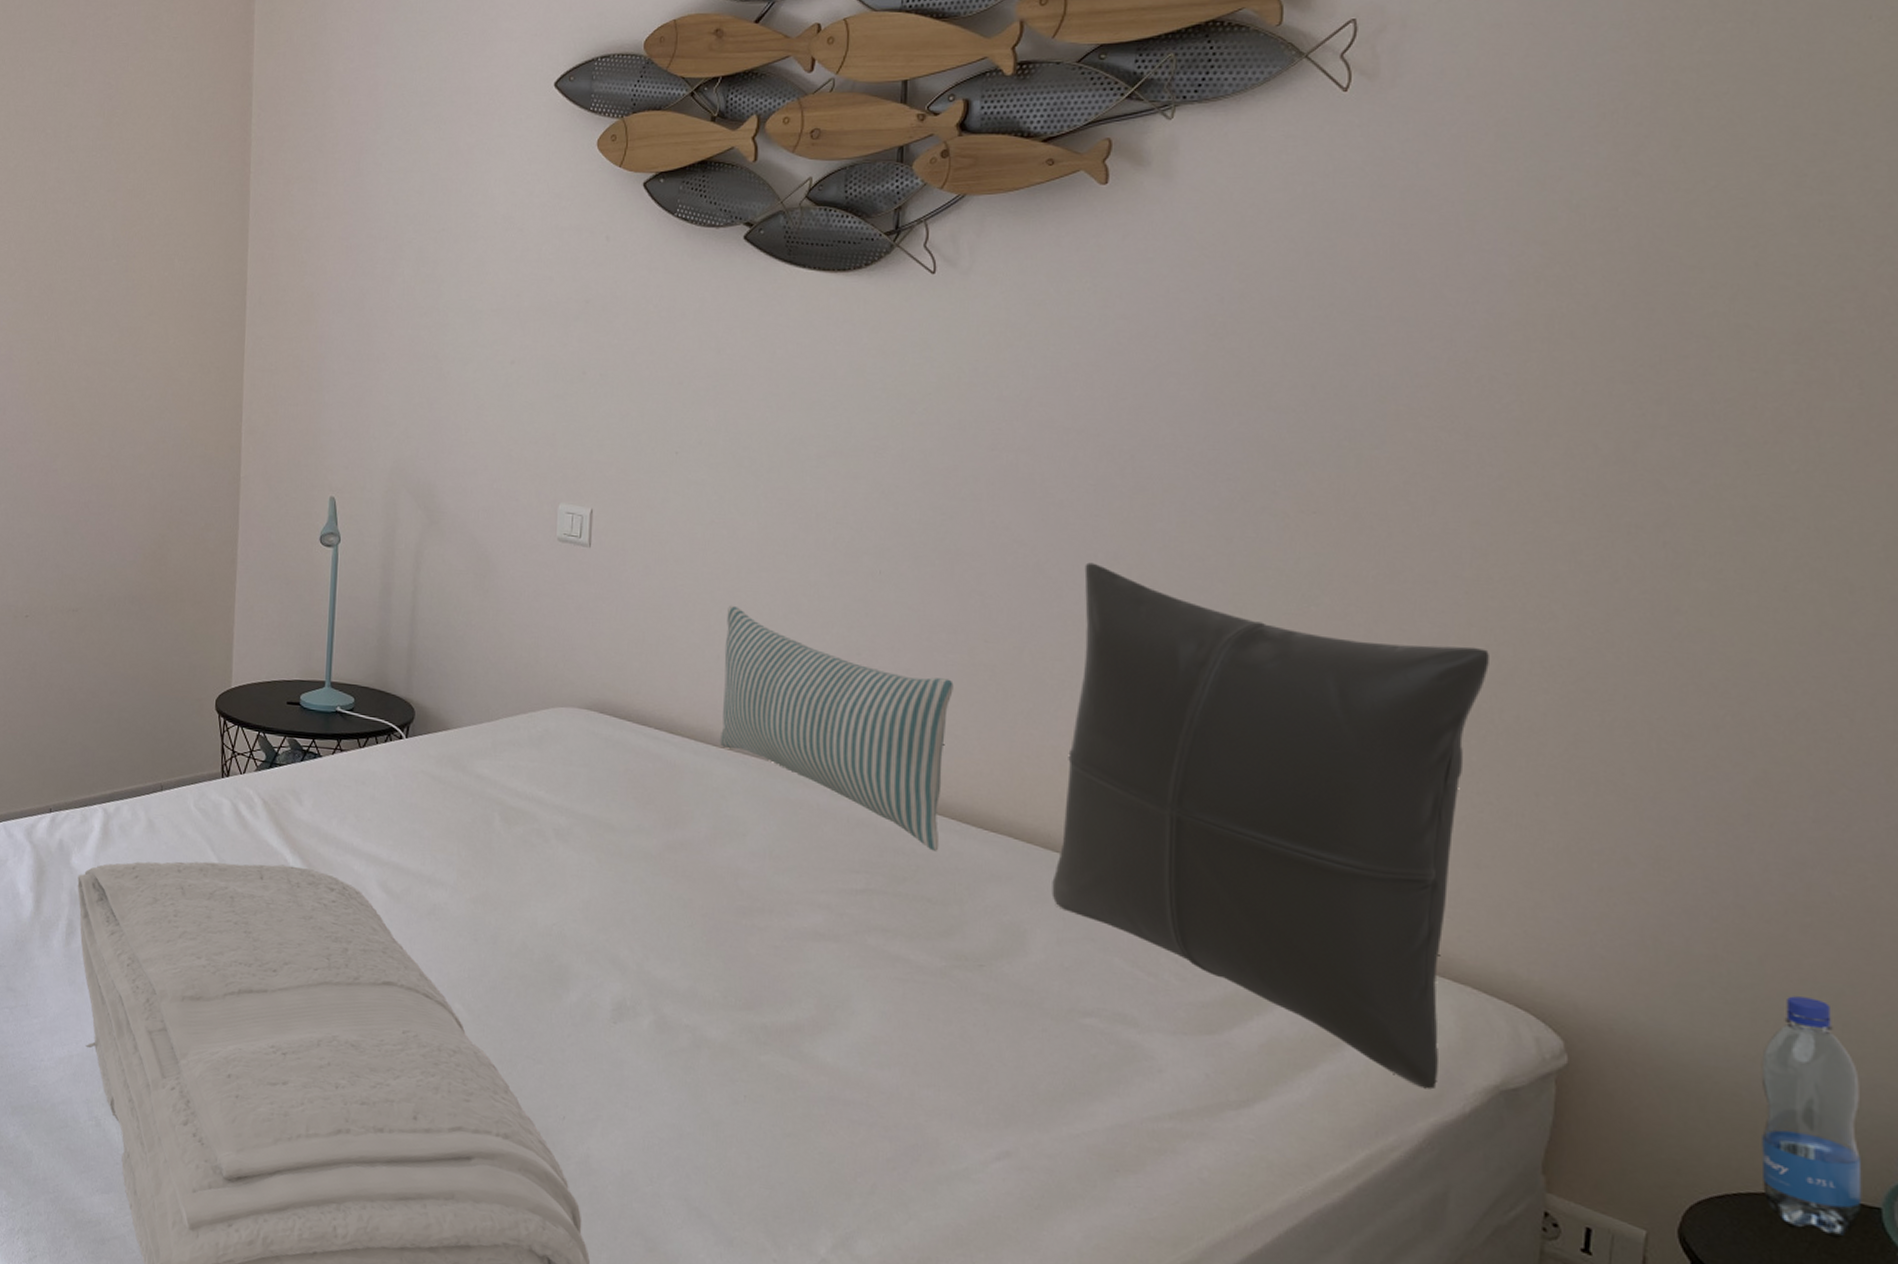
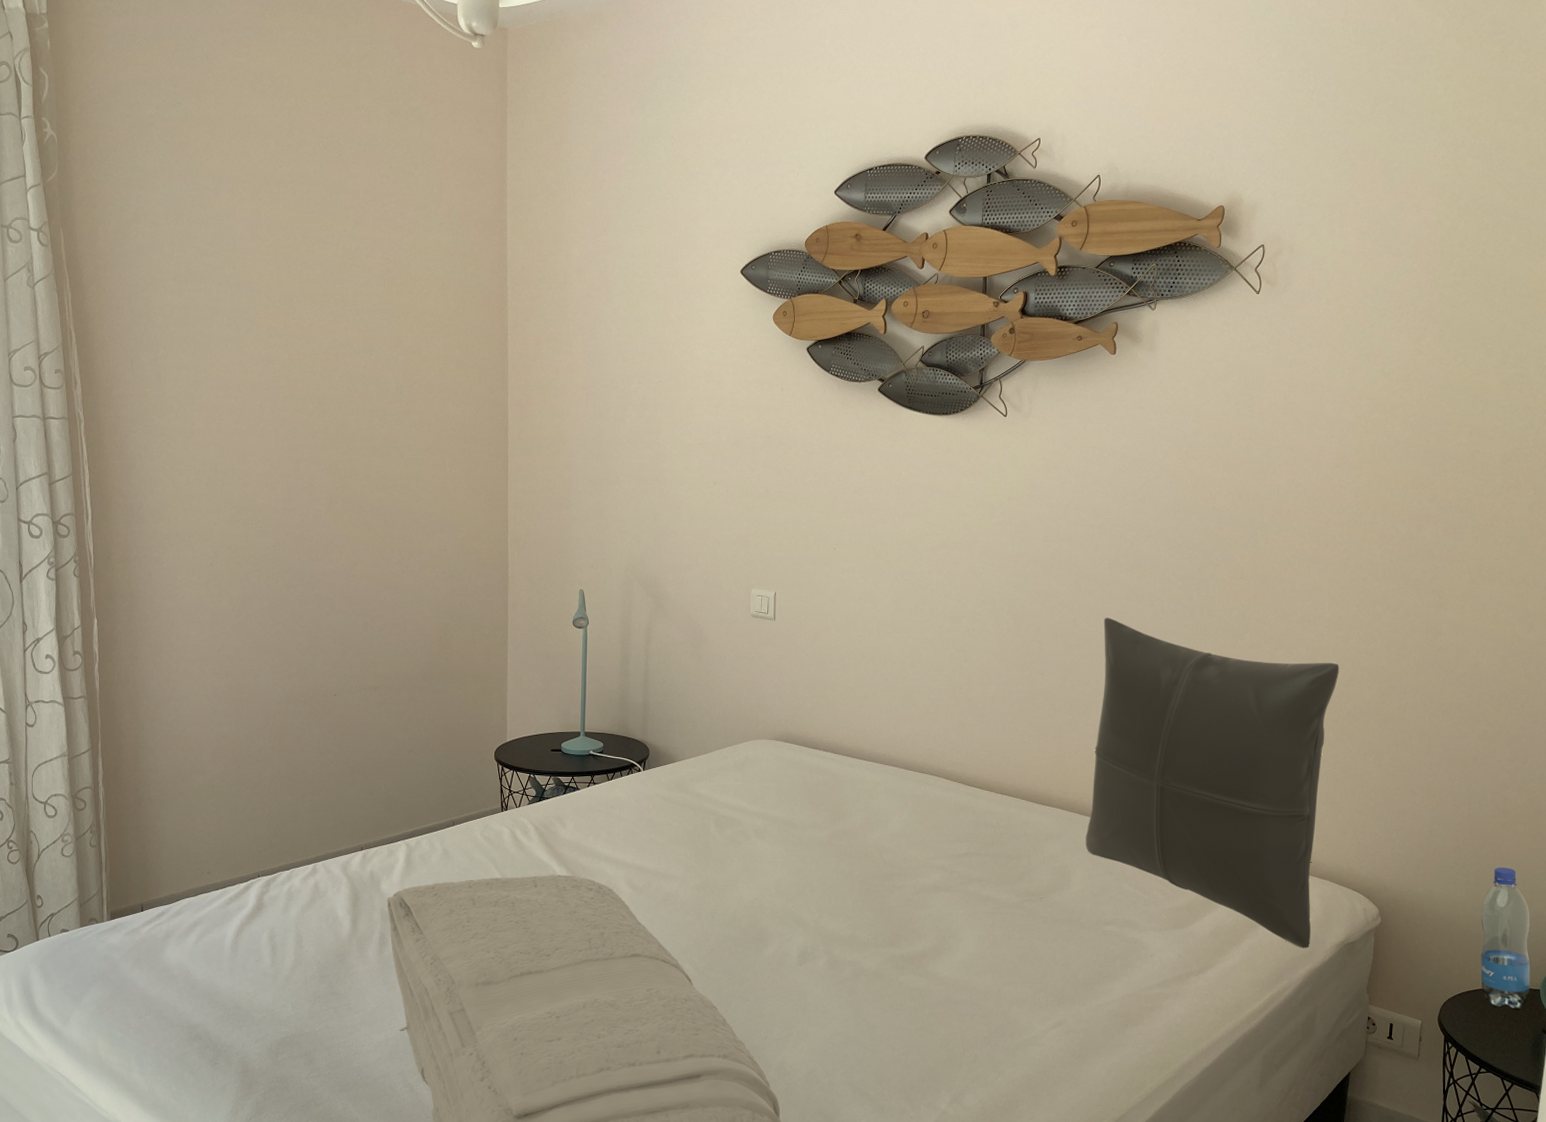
pillow: present [719,605,954,851] -> none [868,658,1022,822]

